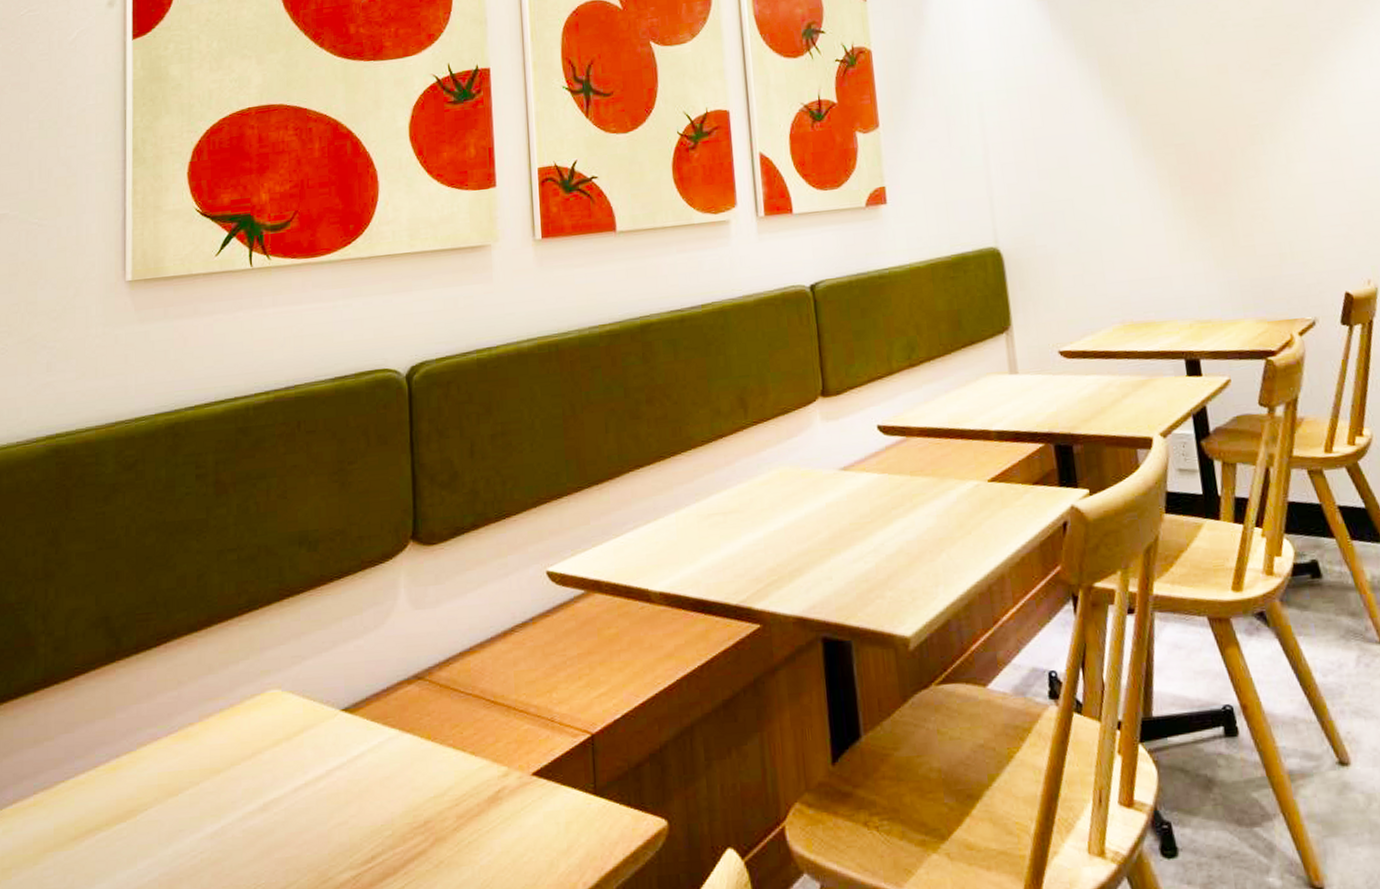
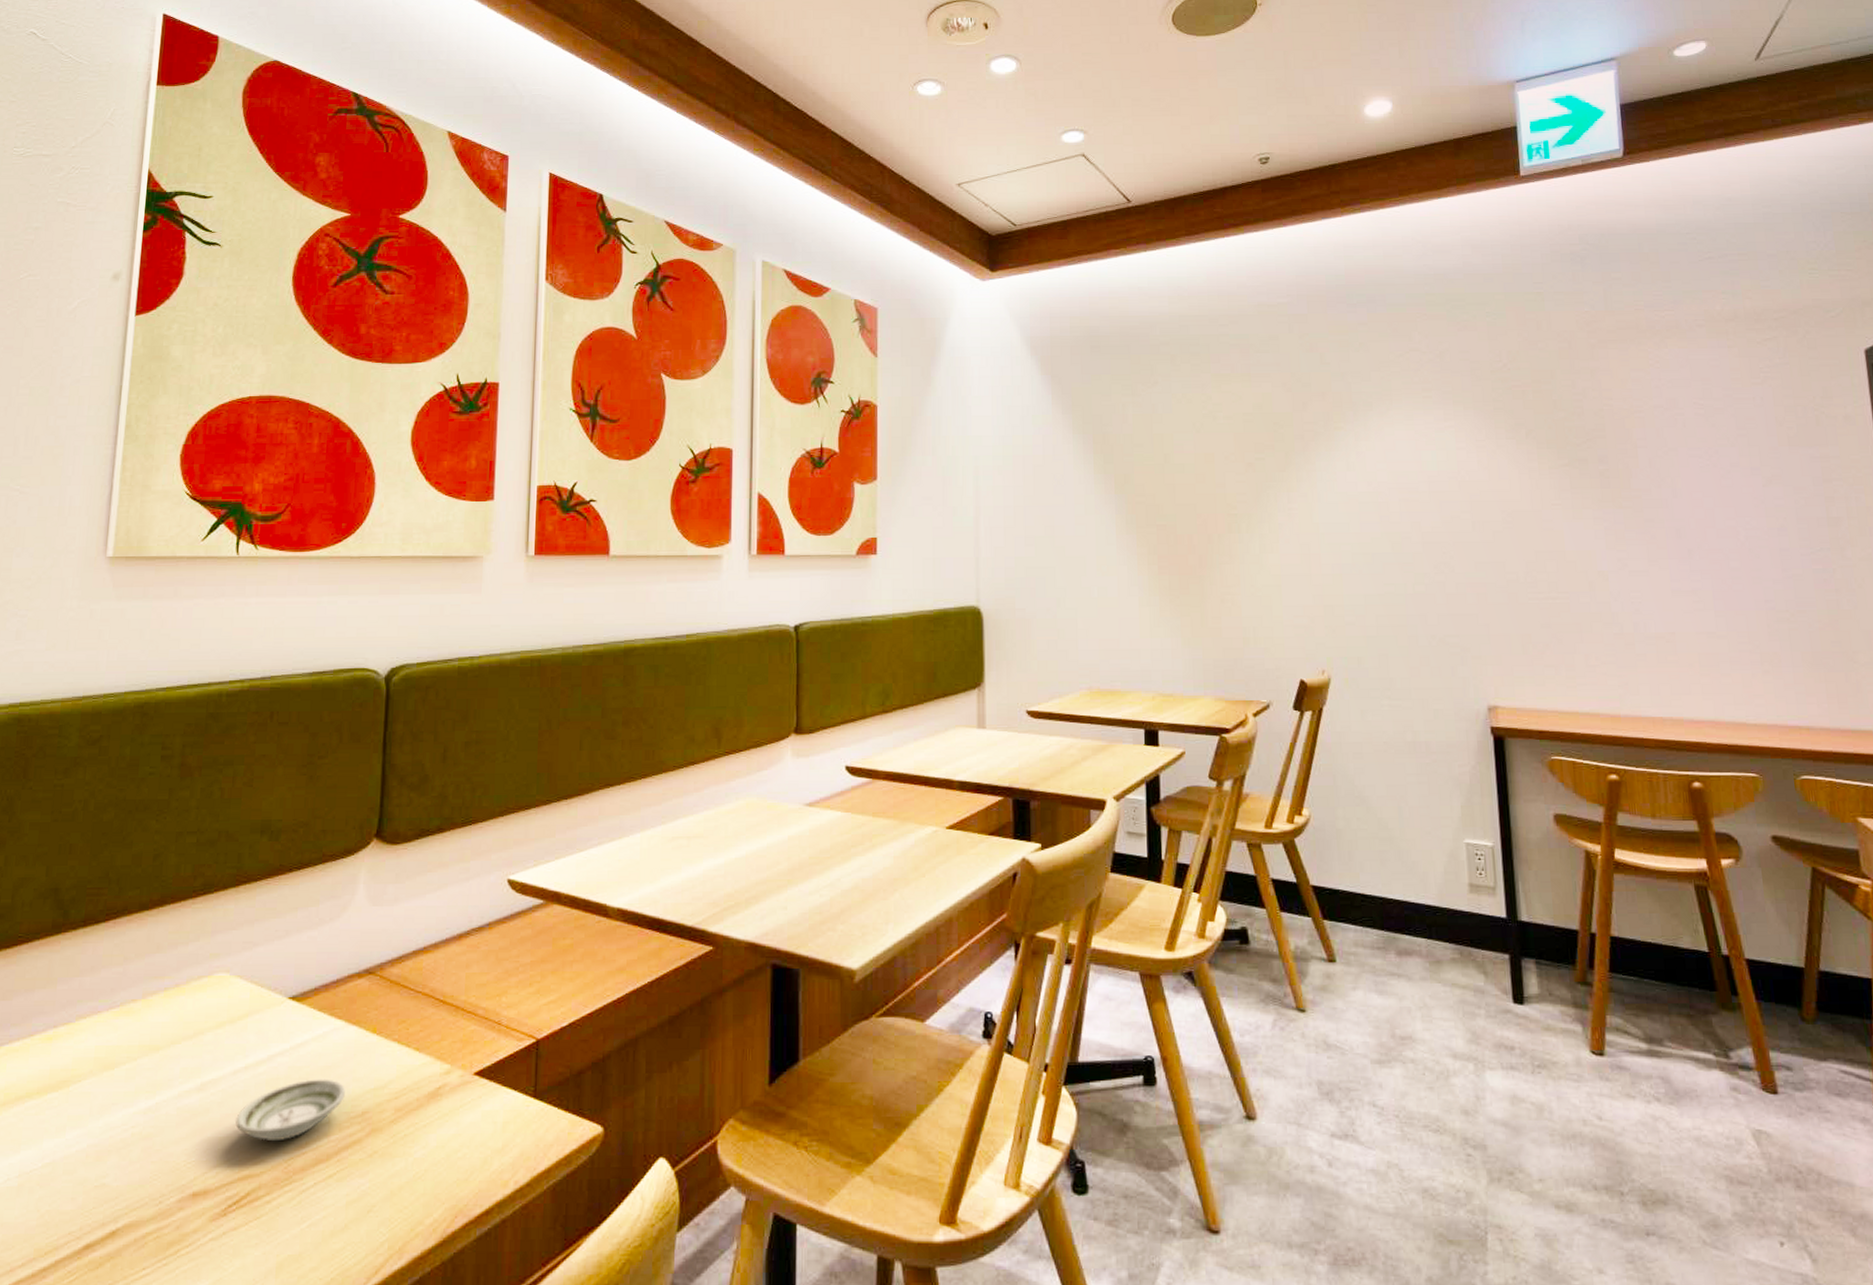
saucer: none [301,790,406,859] -> present [235,1079,345,1142]

